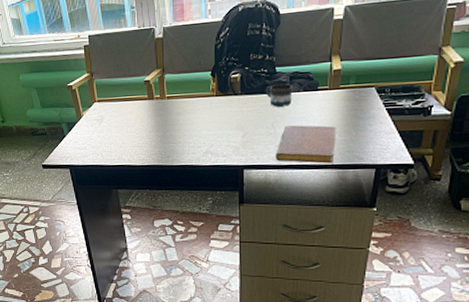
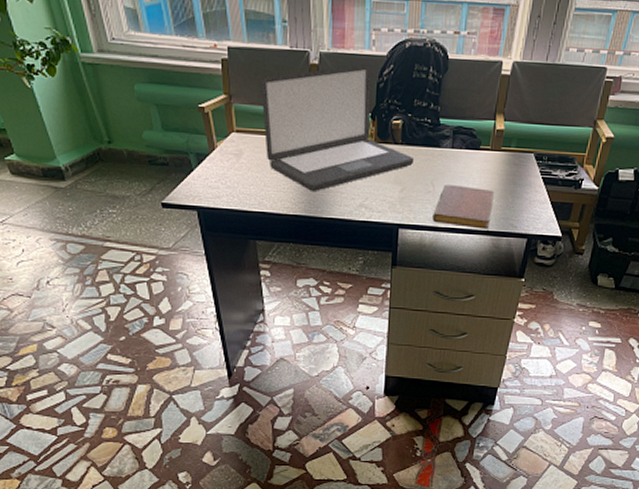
laptop: none [116,31,254,144] -> present [261,65,415,191]
mug: present [265,83,294,107] -> none [427,136,456,163]

